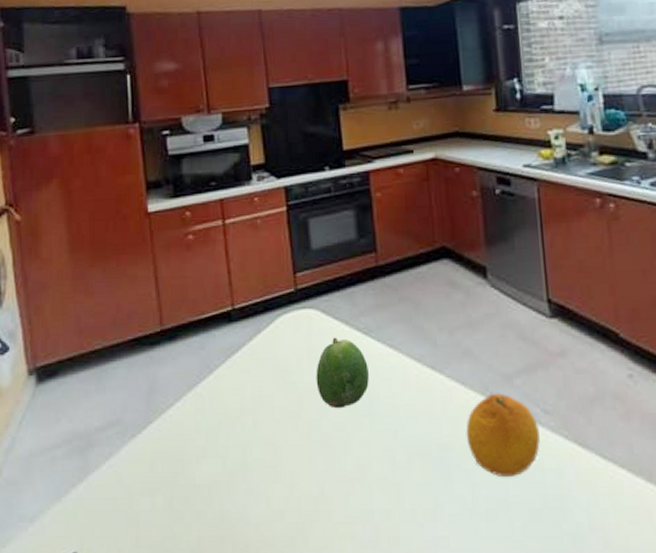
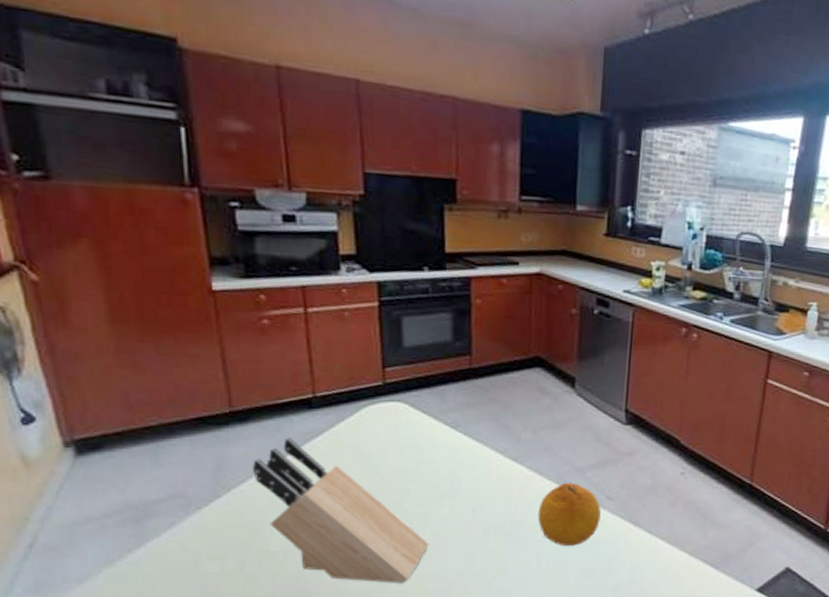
knife block: none [180,354,351,526] -> present [253,437,428,583]
fruit: present [315,337,369,409] -> none [400,429,453,490]

